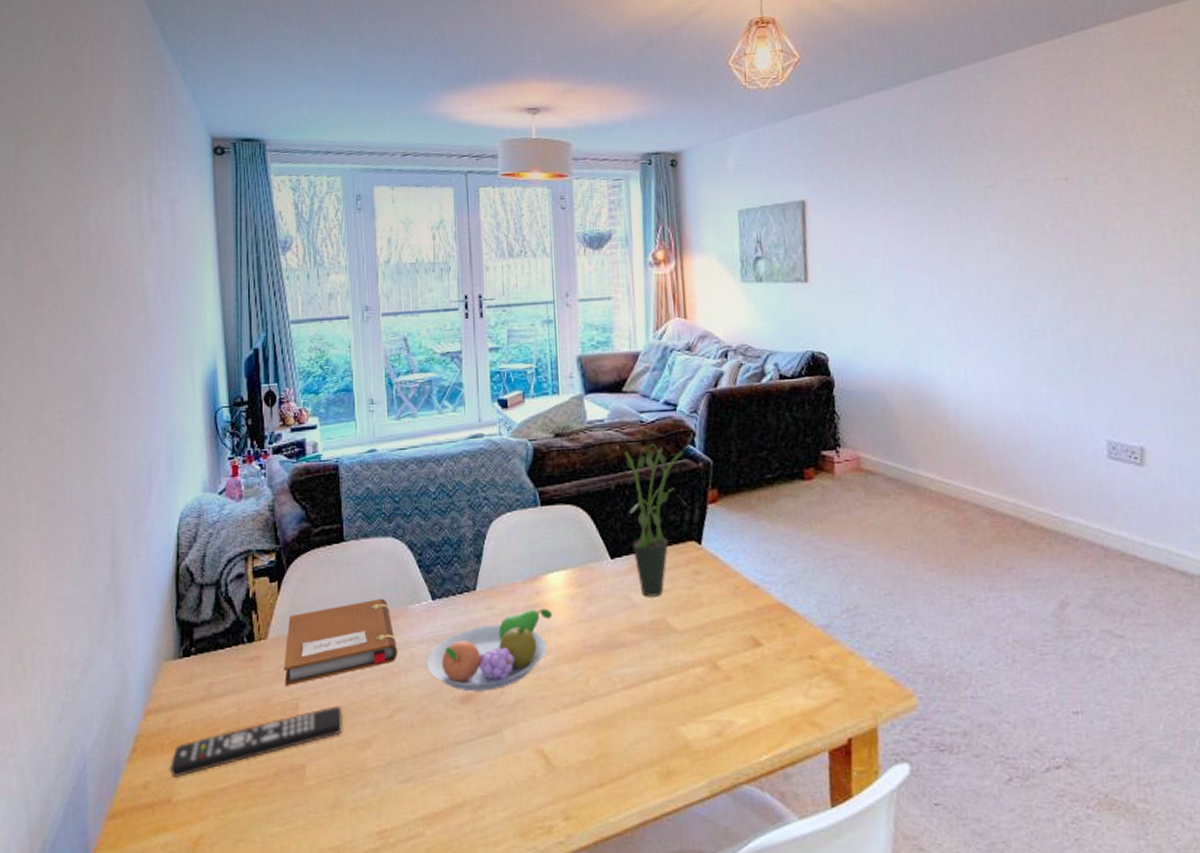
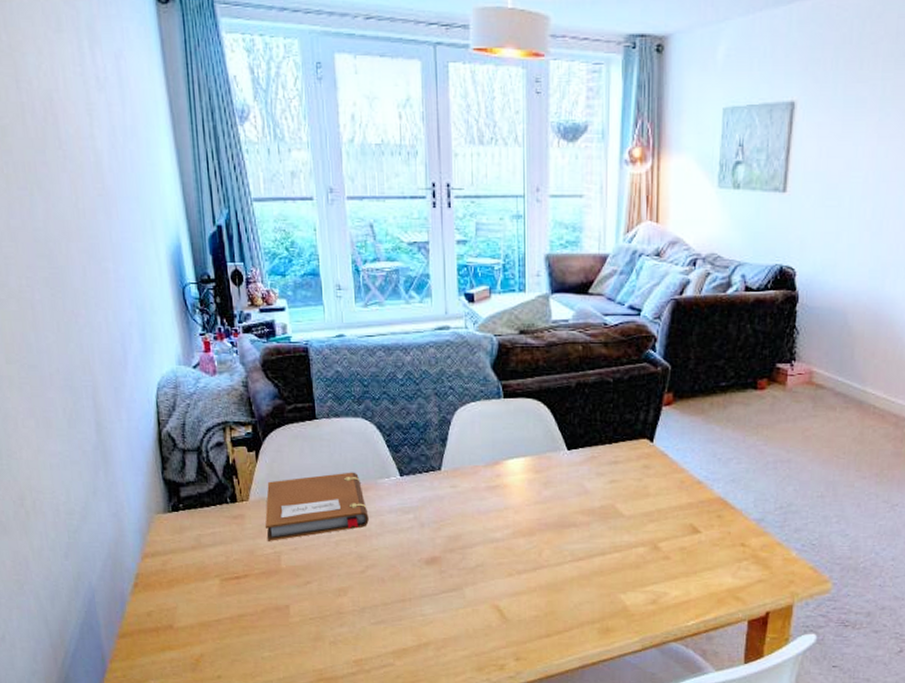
remote control: present [169,705,343,777] -> none [168,560,321,609]
fruit bowl: present [427,608,552,692] -> none [395,489,510,556]
potted plant: present [624,443,690,597] -> none [586,345,649,486]

